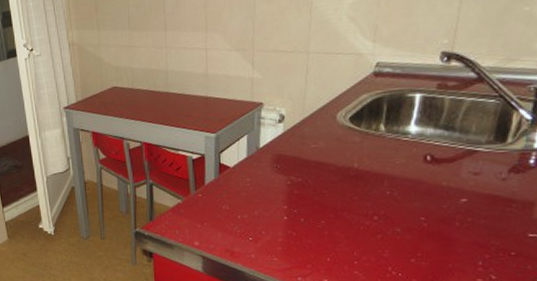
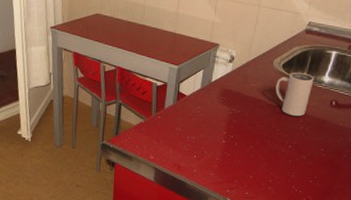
mug: none [344,124,396,180] -> present [275,72,314,117]

